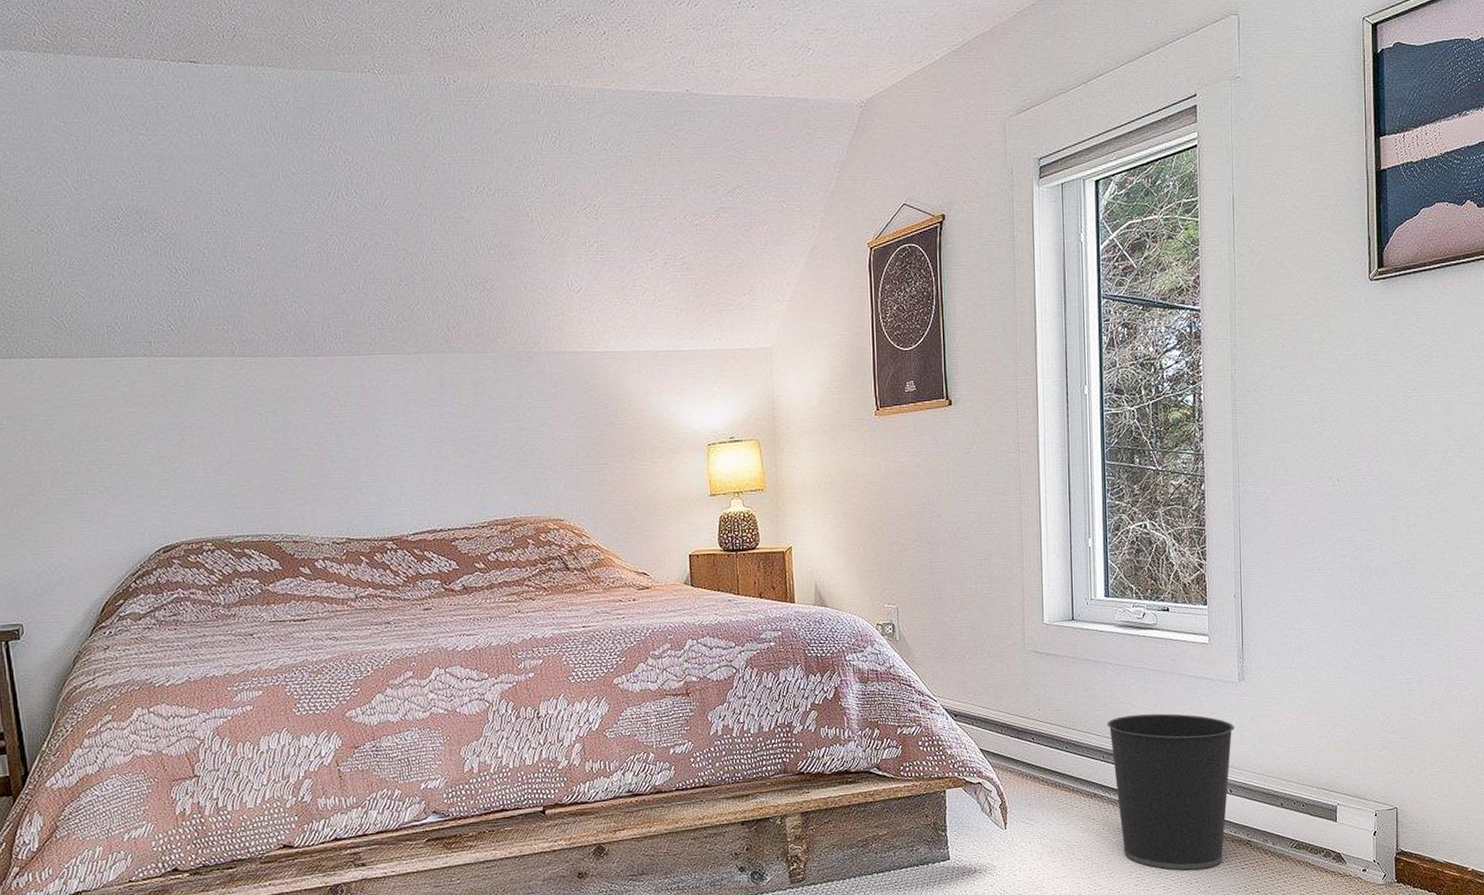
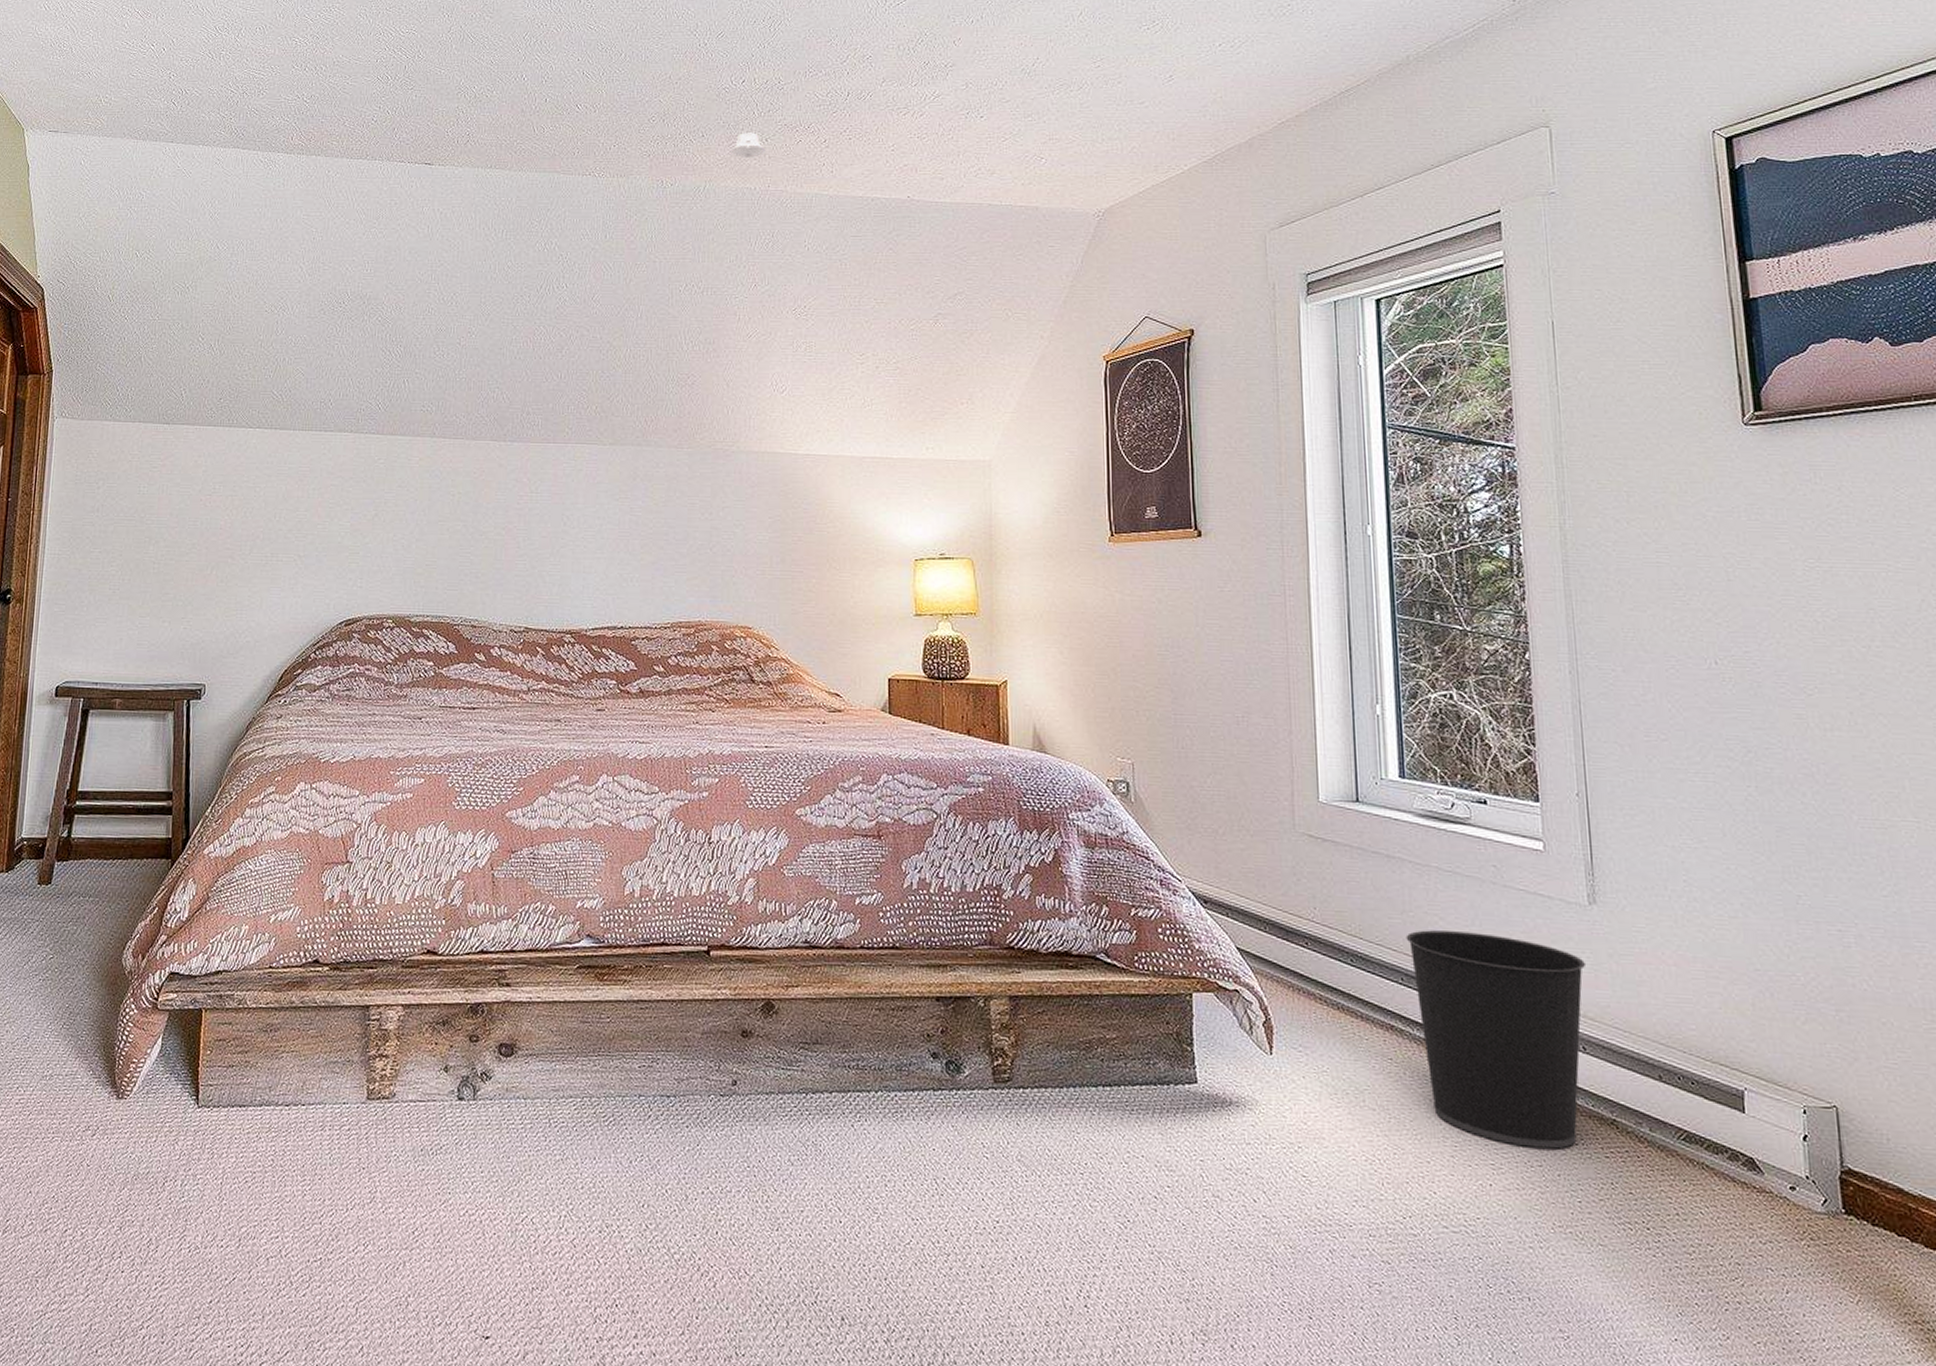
recessed light: none [510,24,548,52] -> present [729,132,767,158]

